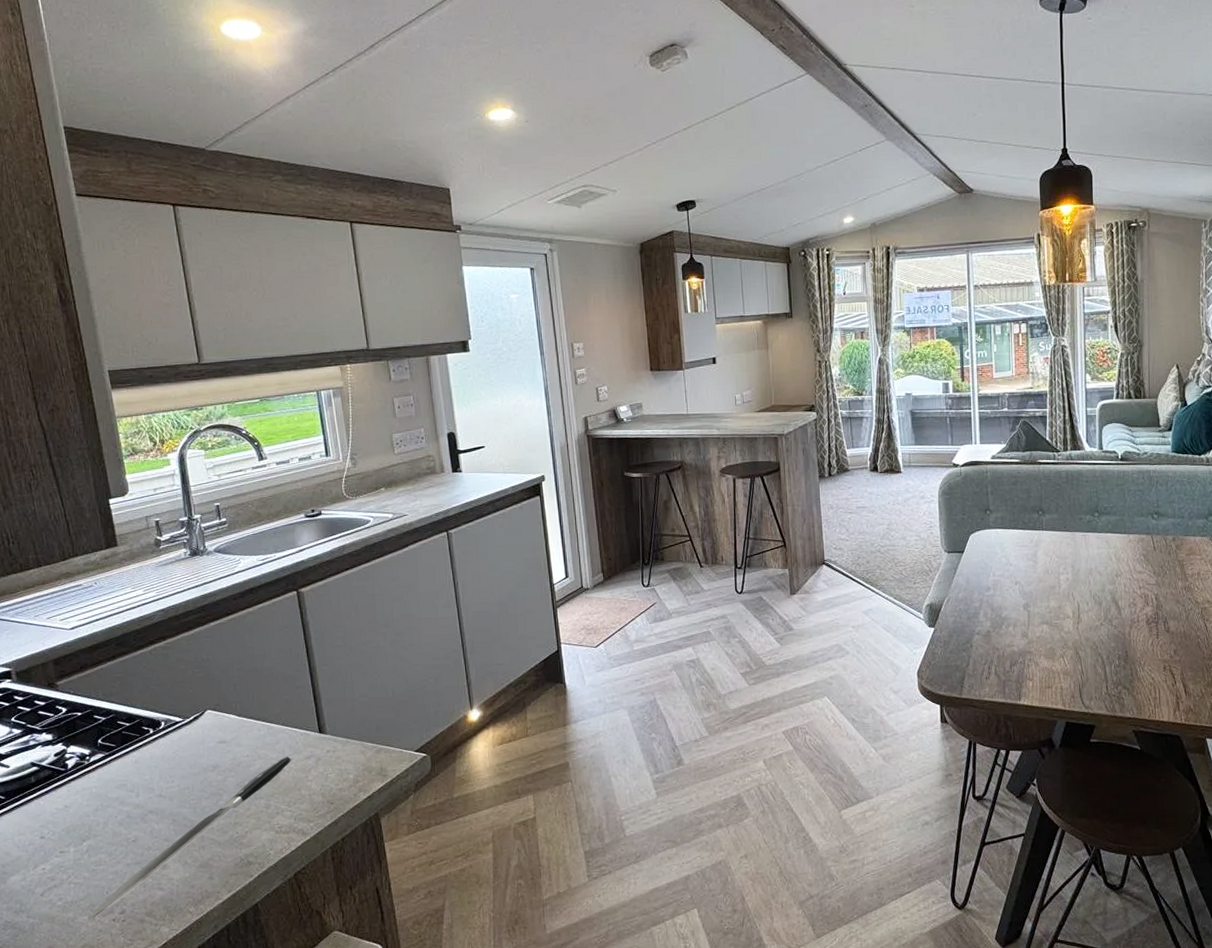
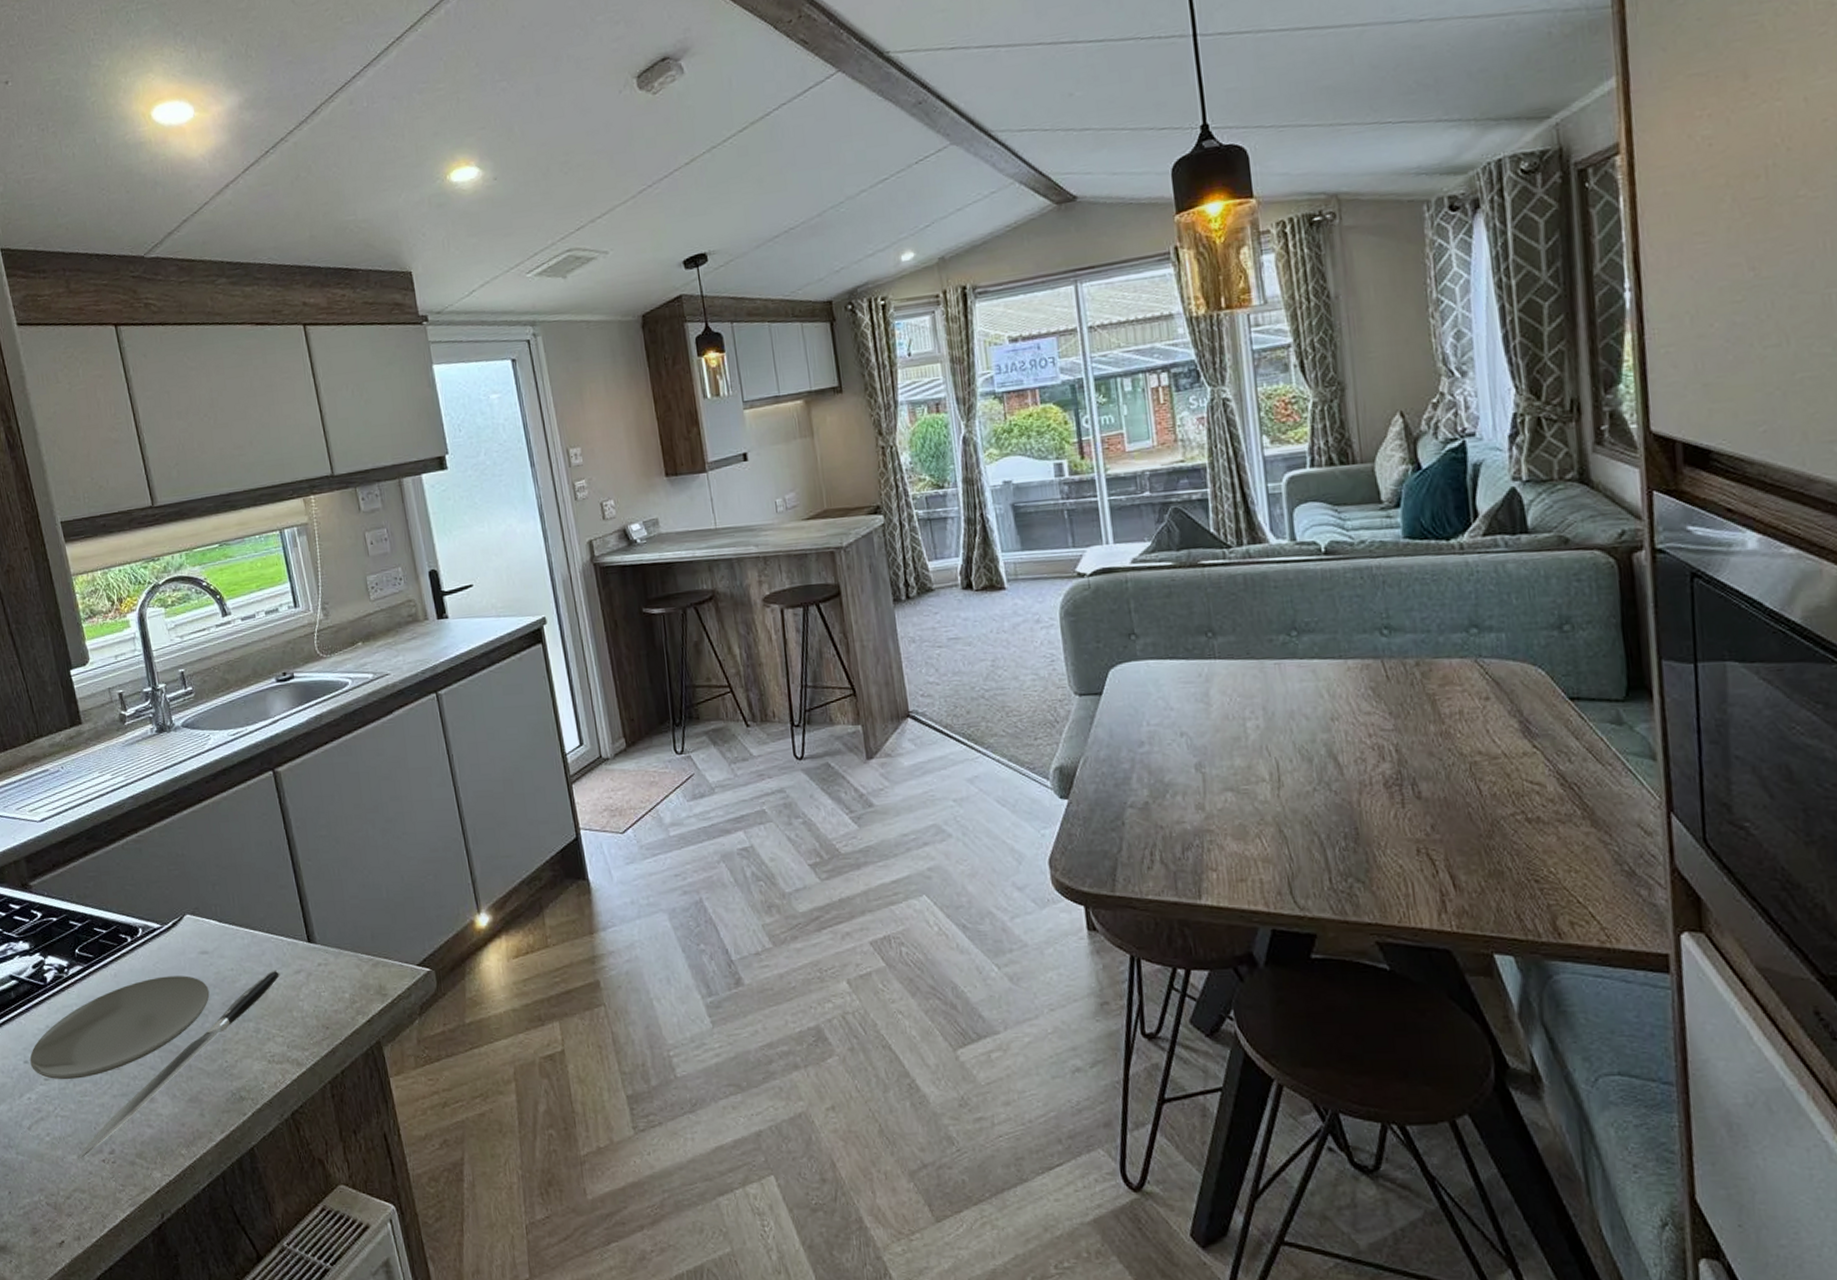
plate: none [46,761,225,852] -> present [30,976,210,1080]

